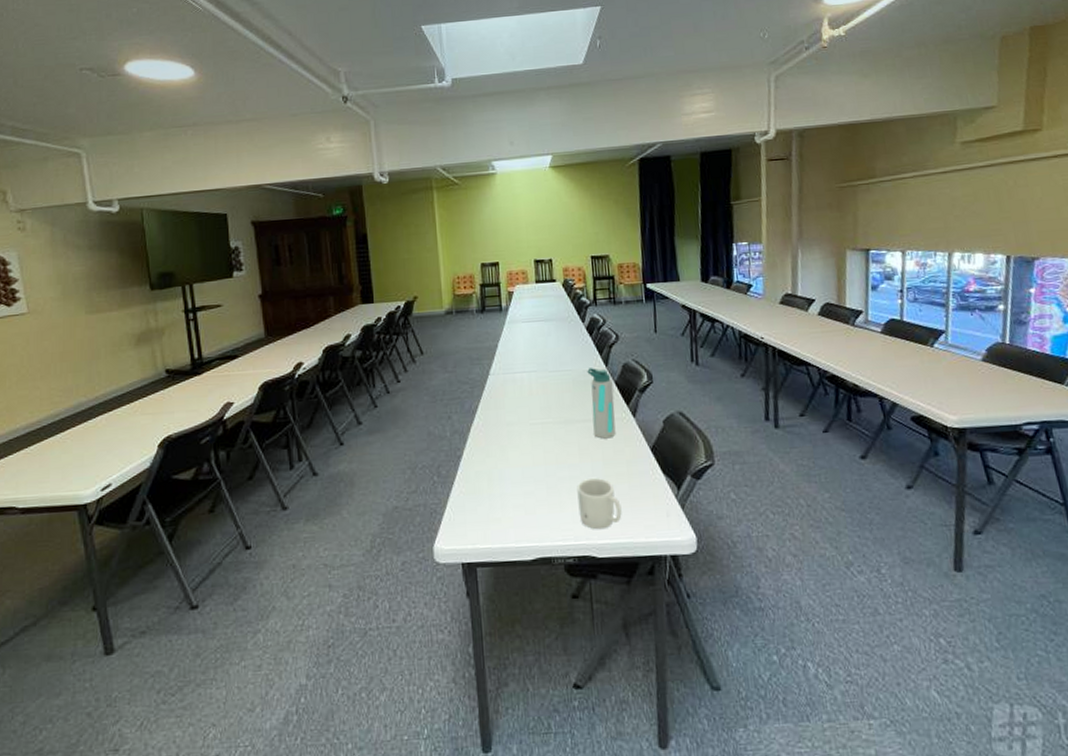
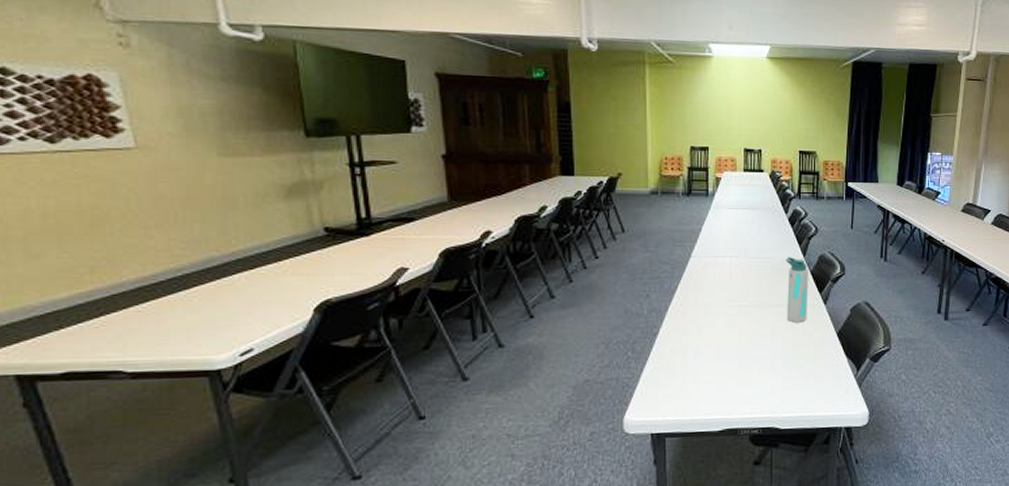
mug: present [577,478,622,530] -> none [767,358,806,405]

